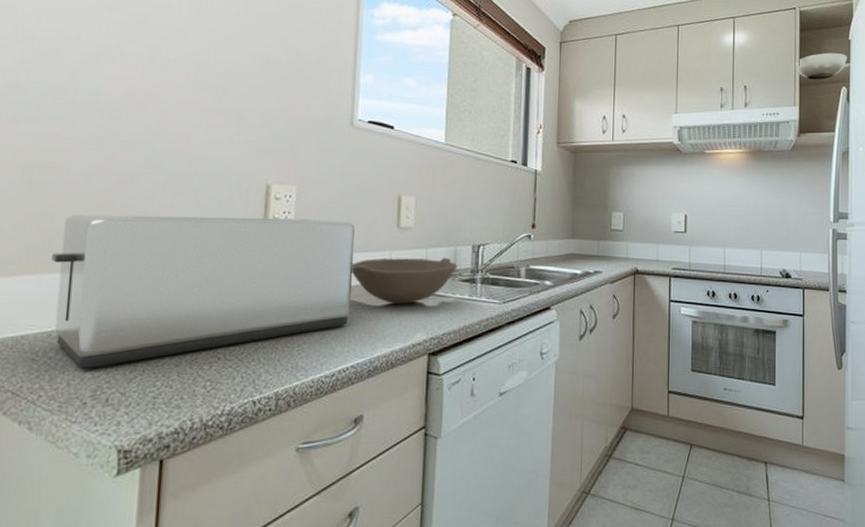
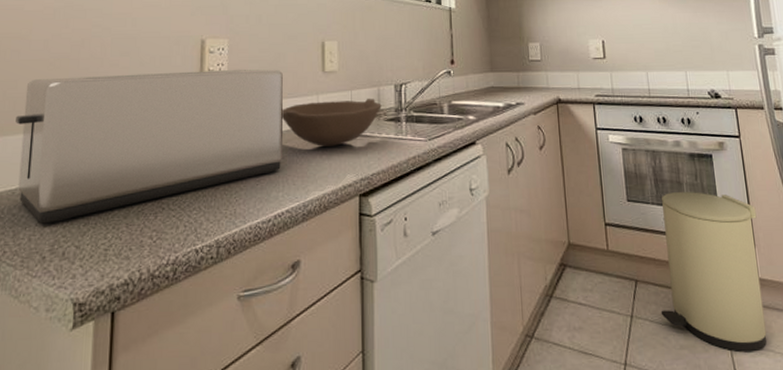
pedal bin: none [710,364,809,511] -> present [661,191,767,353]

